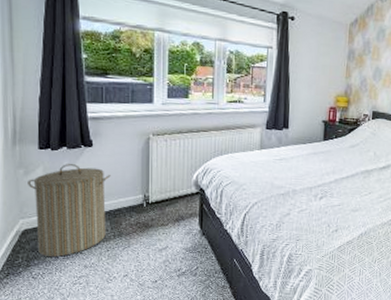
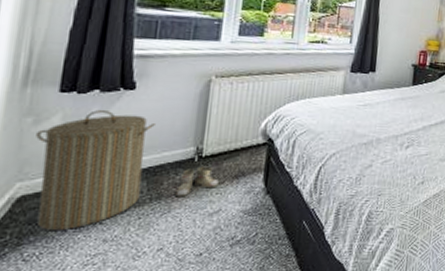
boots: none [132,210,164,236] -> present [175,166,219,197]

